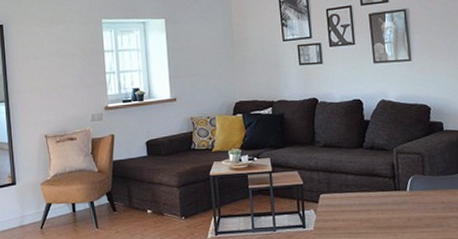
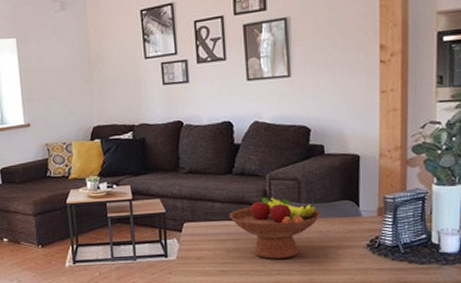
fruit bowl: none [361,166,443,229] -> present [229,193,321,259]

